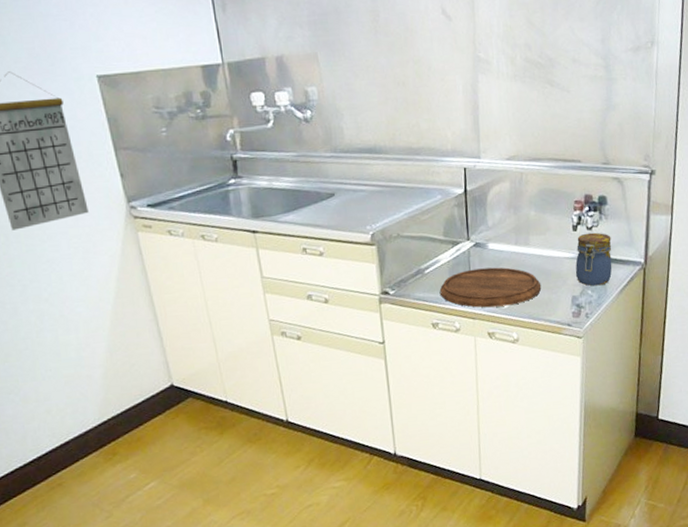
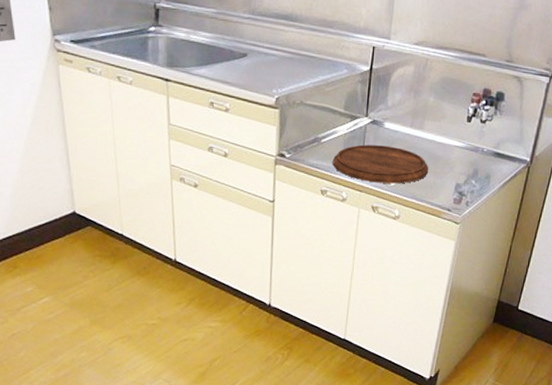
jar: present [575,232,612,286] -> none [462,125,502,177]

